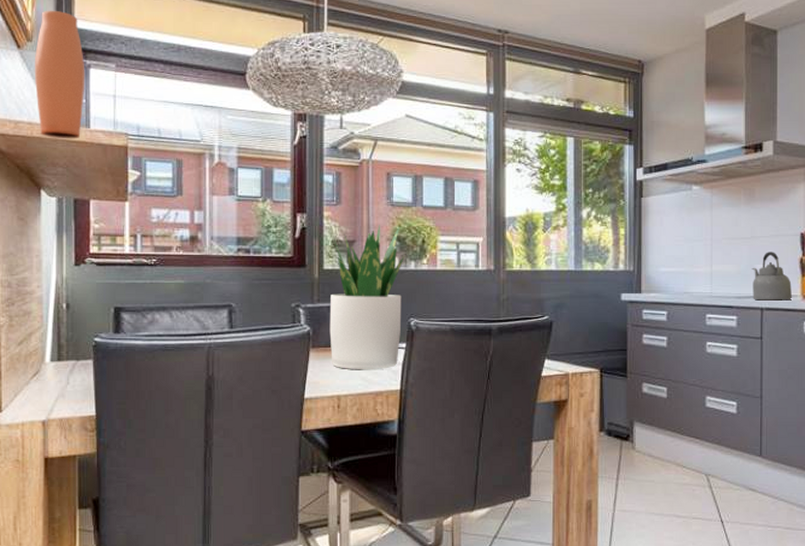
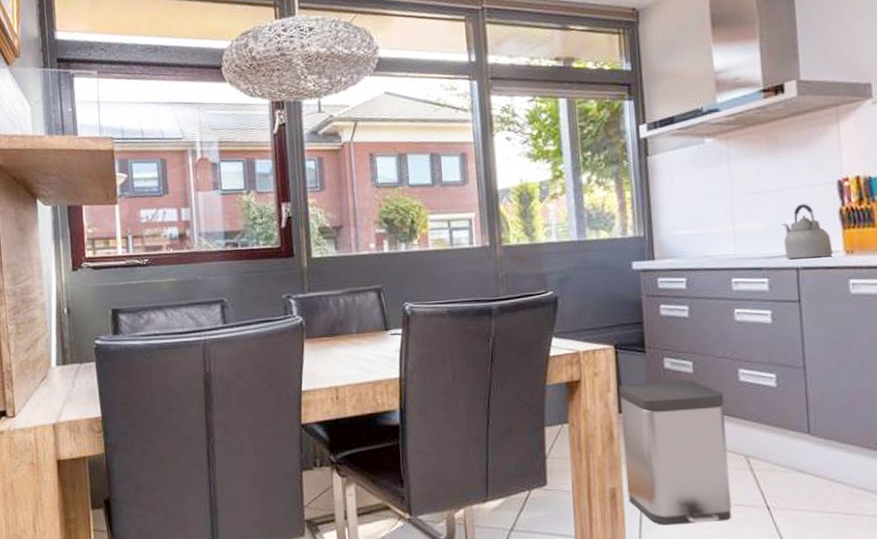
vase: present [34,10,85,139] -> none [22,24,71,149]
planter: present [329,225,405,370] -> none [321,208,396,360]
pedal bin: none [601,403,692,535] -> present [619,379,732,525]

